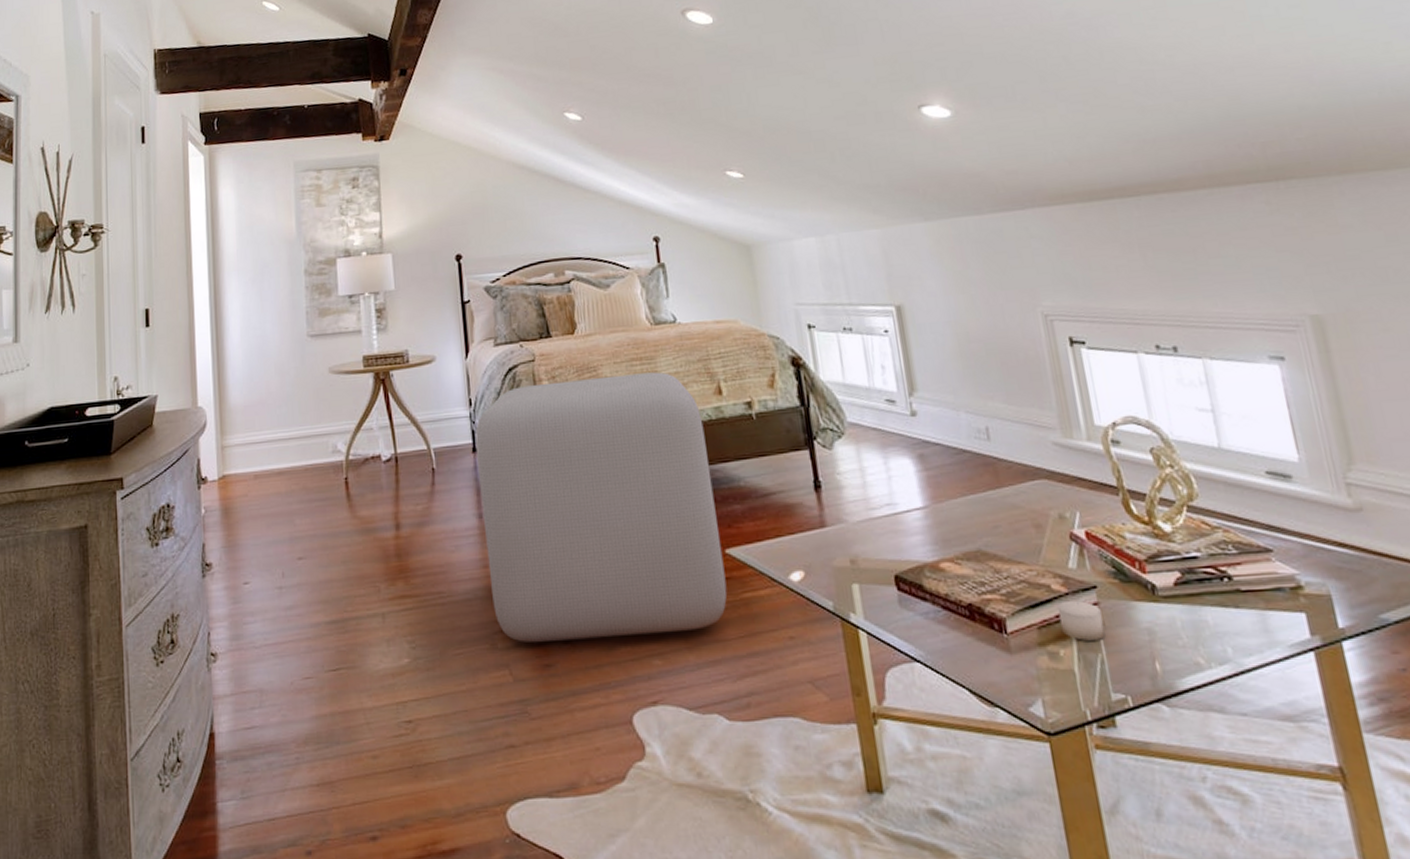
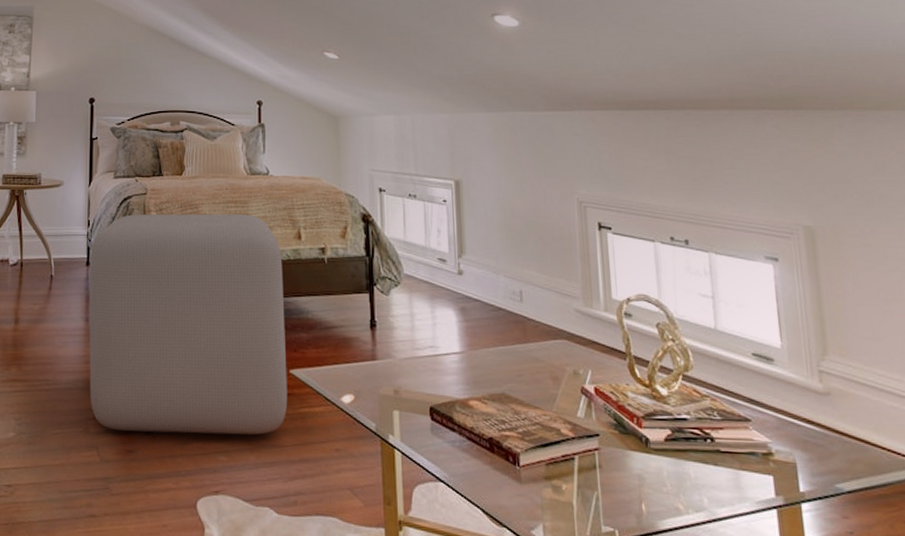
candle: present [1057,600,1105,641] -> none [564,443,602,480]

